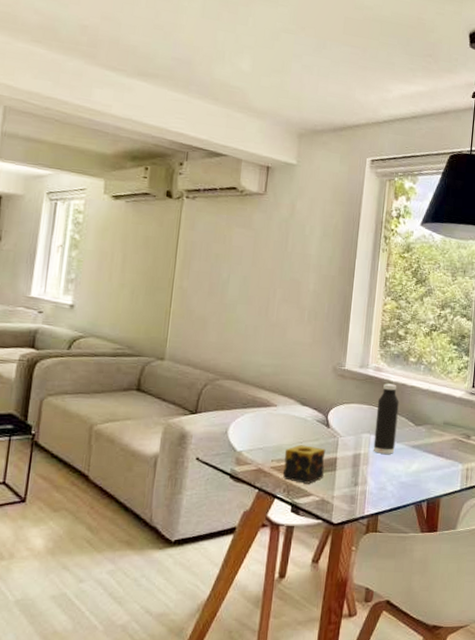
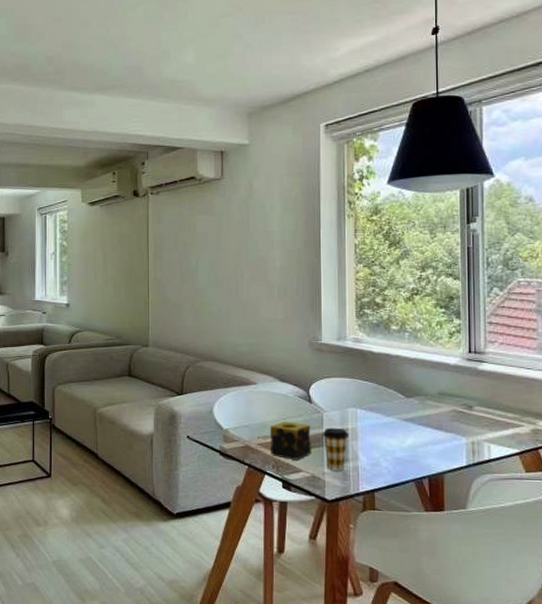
coffee cup: none [336,452,360,495] -> present [322,427,349,471]
water bottle: present [373,383,399,454] -> none [360,355,385,428]

